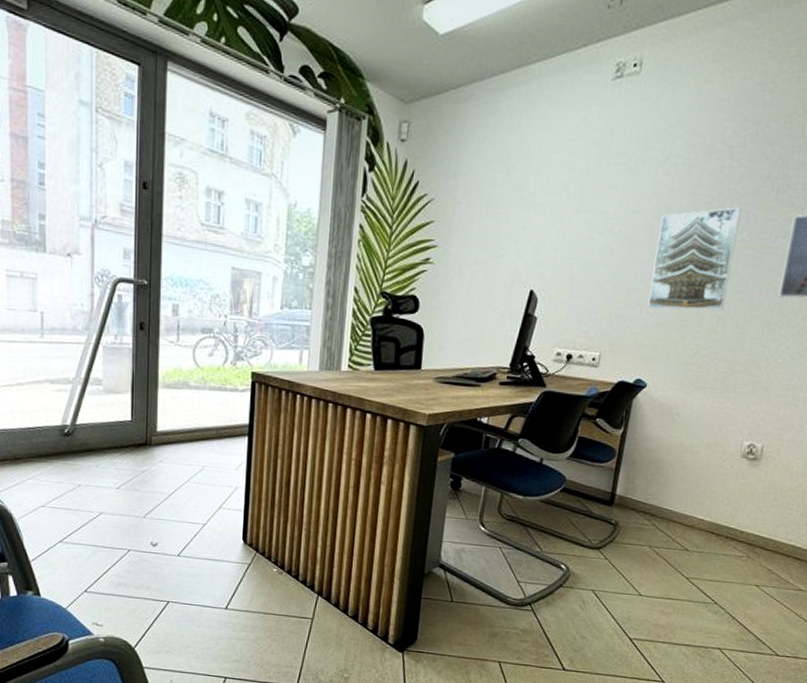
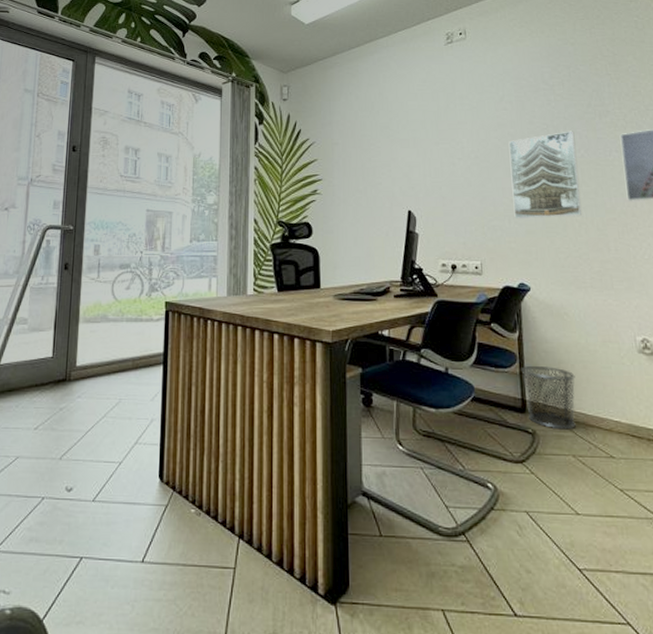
waste bin: none [614,461,671,524] -> present [521,365,576,430]

